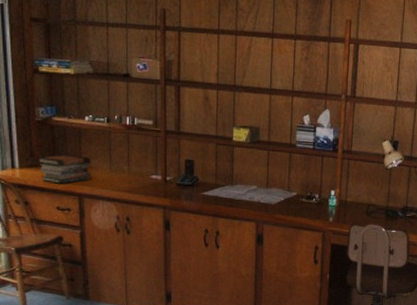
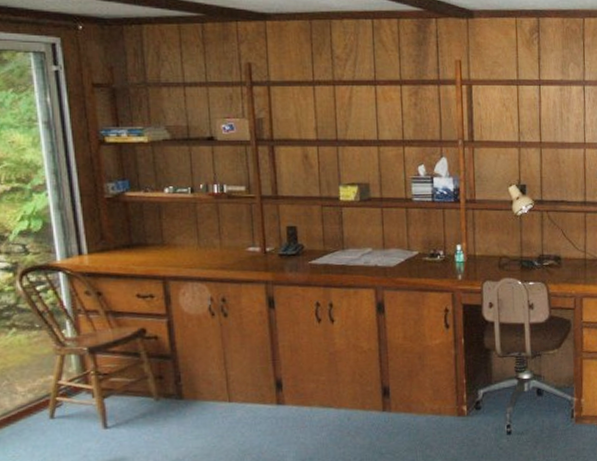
book stack: present [38,154,91,184] -> none [110,233,176,268]

